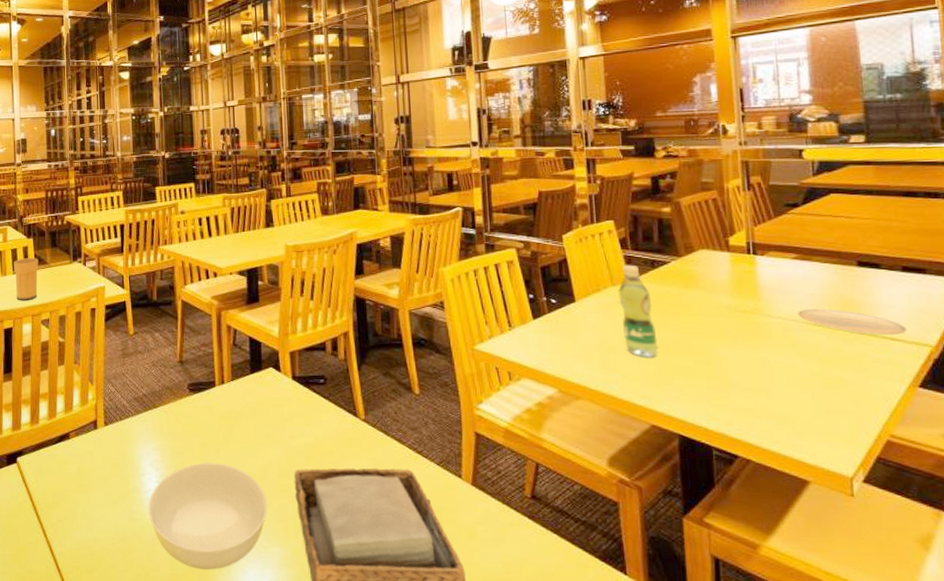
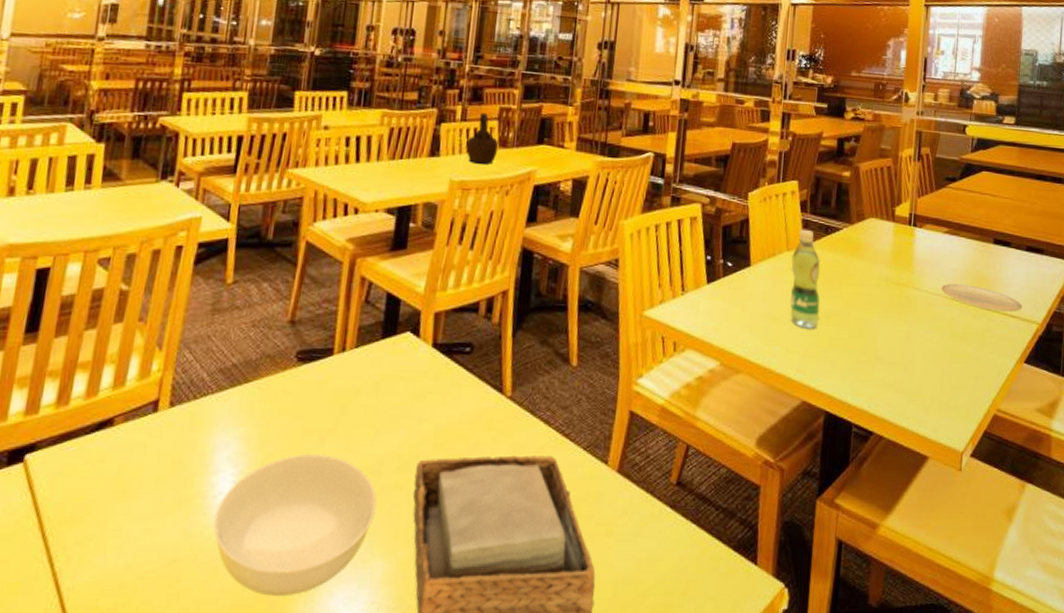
cup: present [14,258,39,300] -> none [65,170,109,230]
teapot: none [294,188,322,230] -> present [466,112,499,164]

